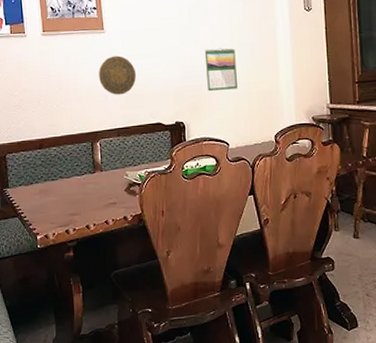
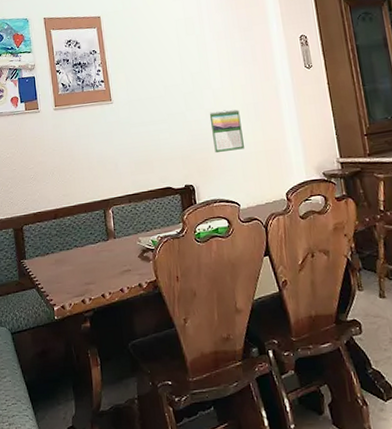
decorative plate: present [99,55,137,95] -> none [108,124,145,162]

